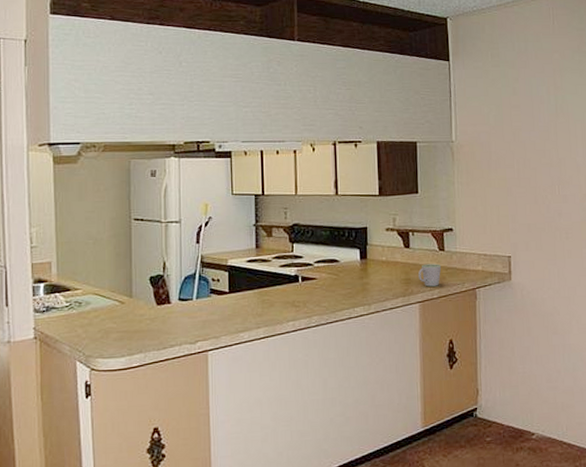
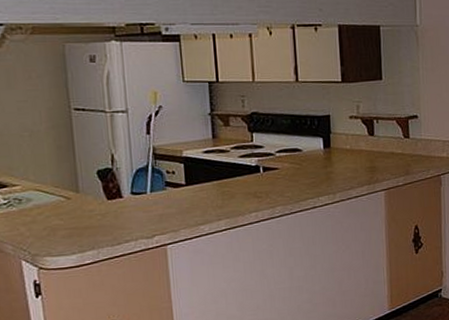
mug: present [418,263,442,287] -> none [383,151,407,174]

